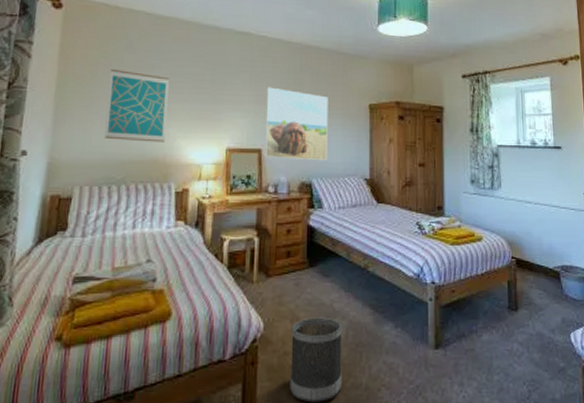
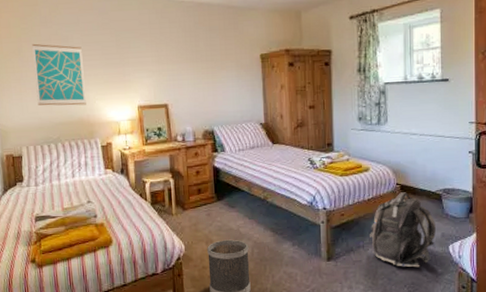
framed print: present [264,87,328,161] -> none [167,46,226,111]
backpack: none [483,267,555,360] -> present [370,192,436,268]

